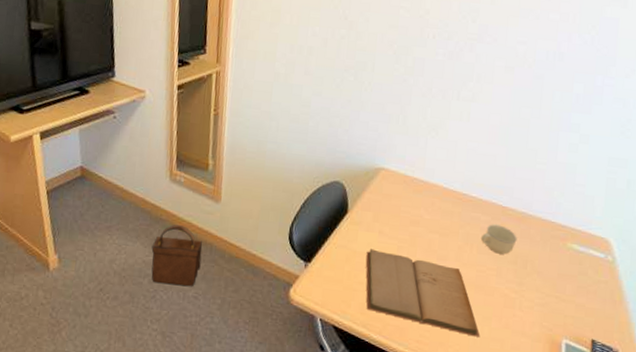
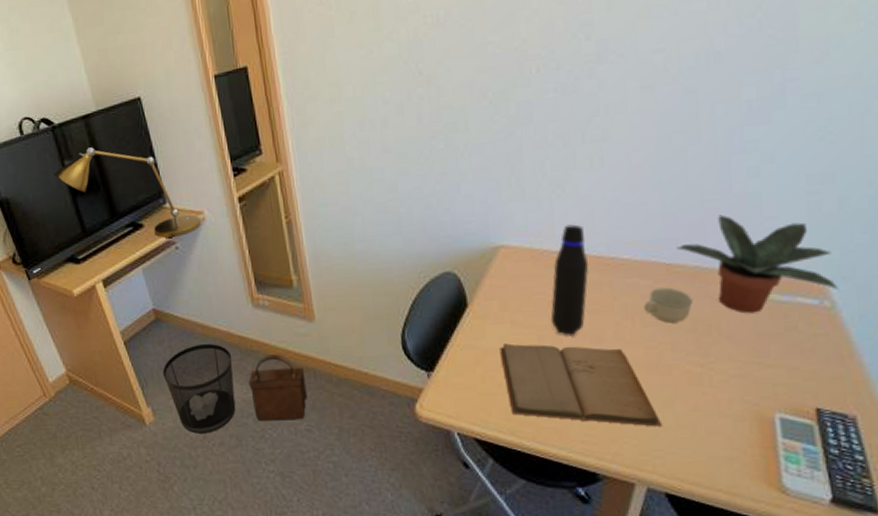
desk lamp: none [18,15,141,108] -> present [53,147,201,238]
waste bin: none [76,205,142,287] -> present [162,343,236,434]
water bottle: none [410,161,447,251] -> present [550,224,589,335]
potted plant: none [512,175,619,257] -> present [677,214,838,313]

